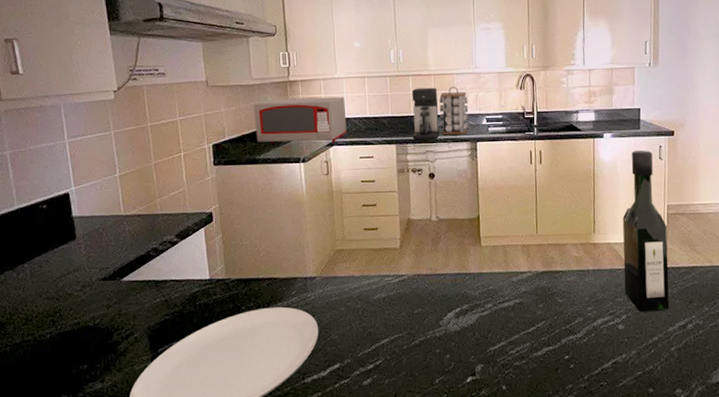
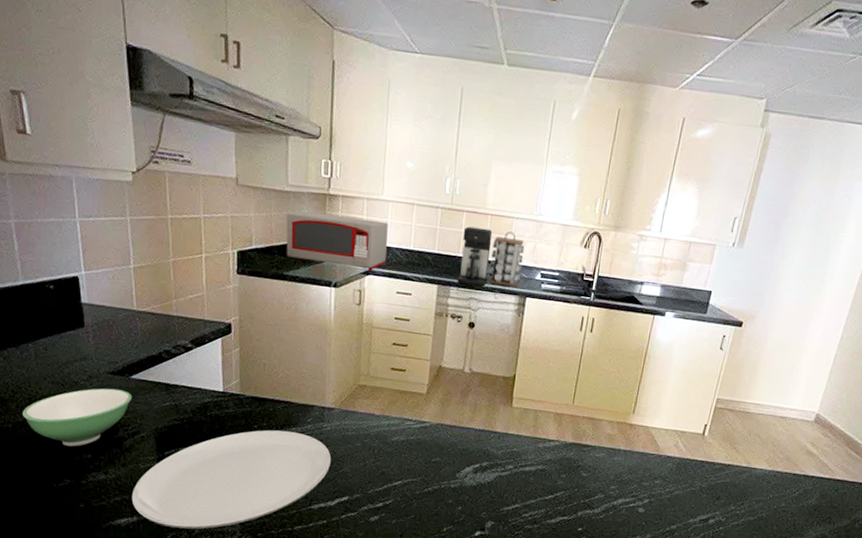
bowl: none [20,294,124,360] -> present [23,388,132,447]
bottle: present [622,150,670,312] -> none [652,336,715,502]

